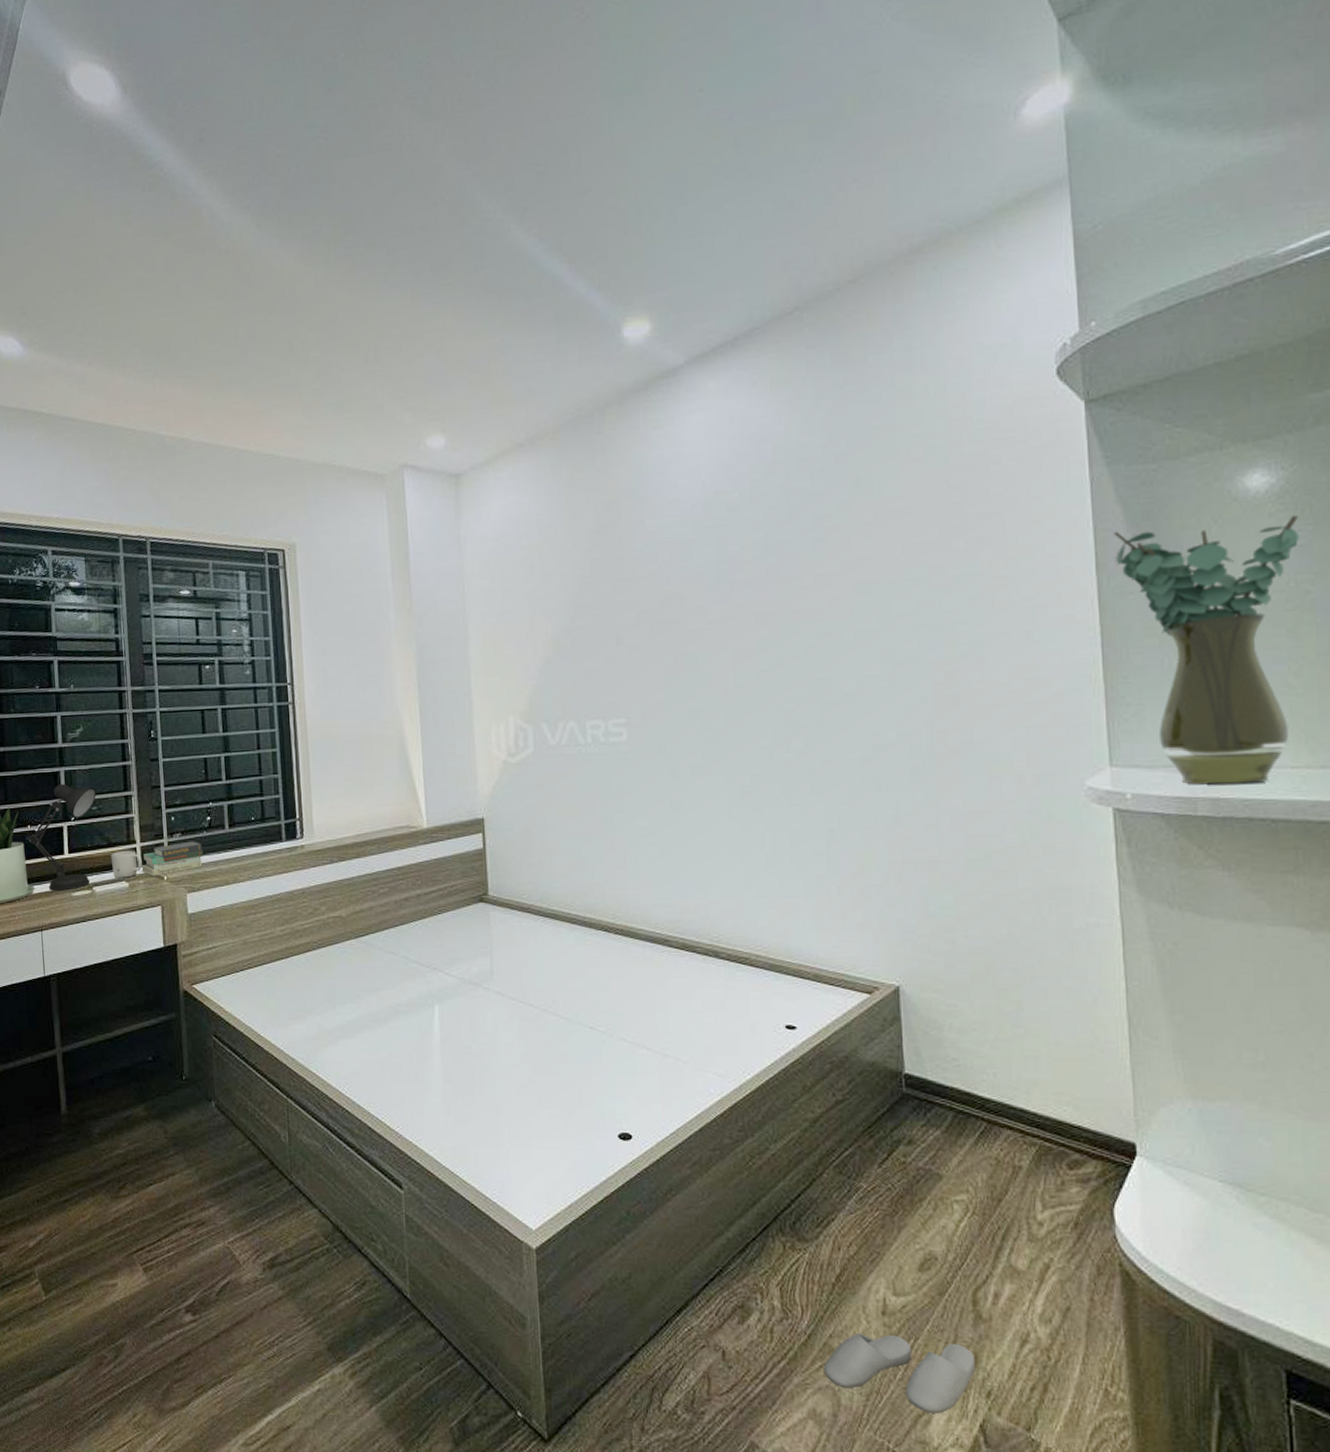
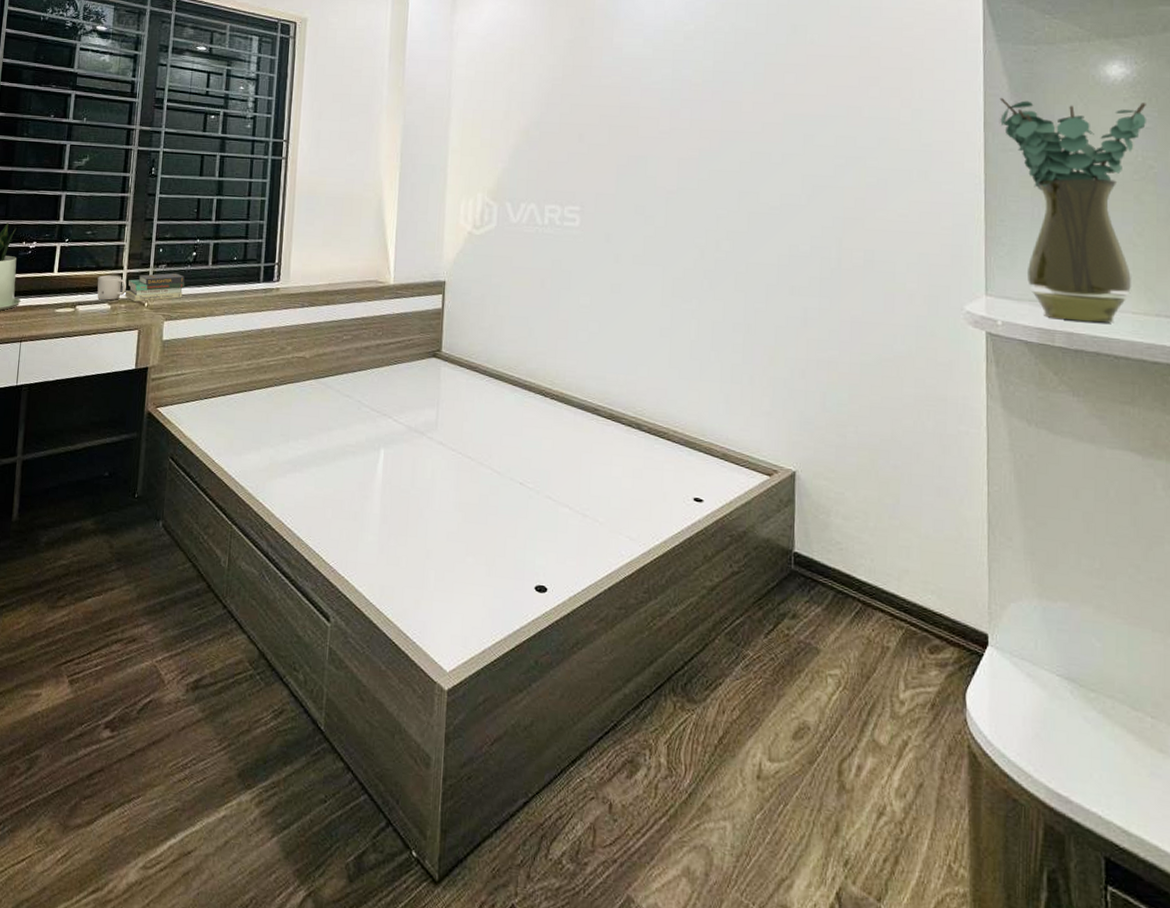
desk lamp: present [28,784,96,891] -> none [21,207,93,306]
slippers: present [823,1332,976,1413] -> none [700,794,837,879]

